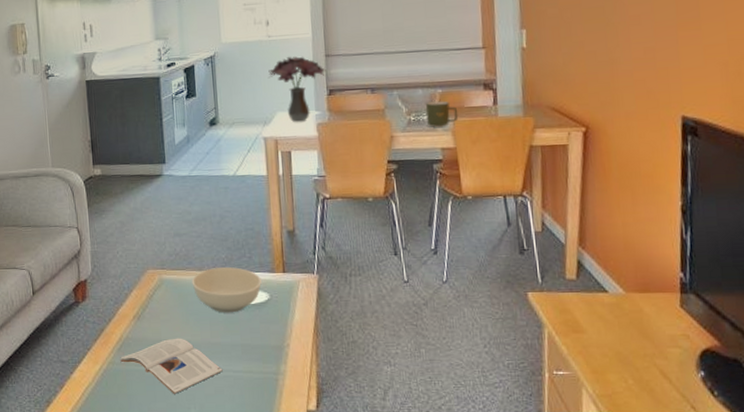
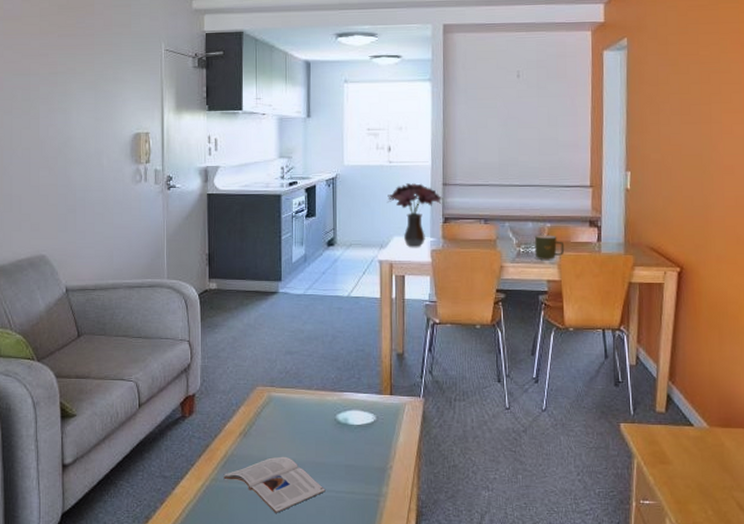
bowl: present [191,267,262,313] -> none [300,387,369,433]

